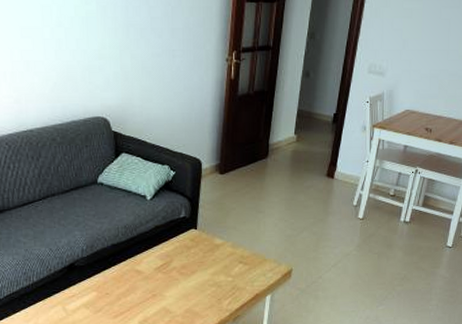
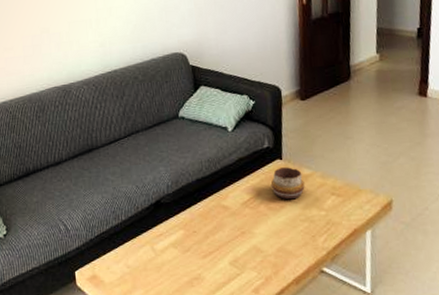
decorative bowl: none [184,236,216,266] -> present [270,167,305,199]

